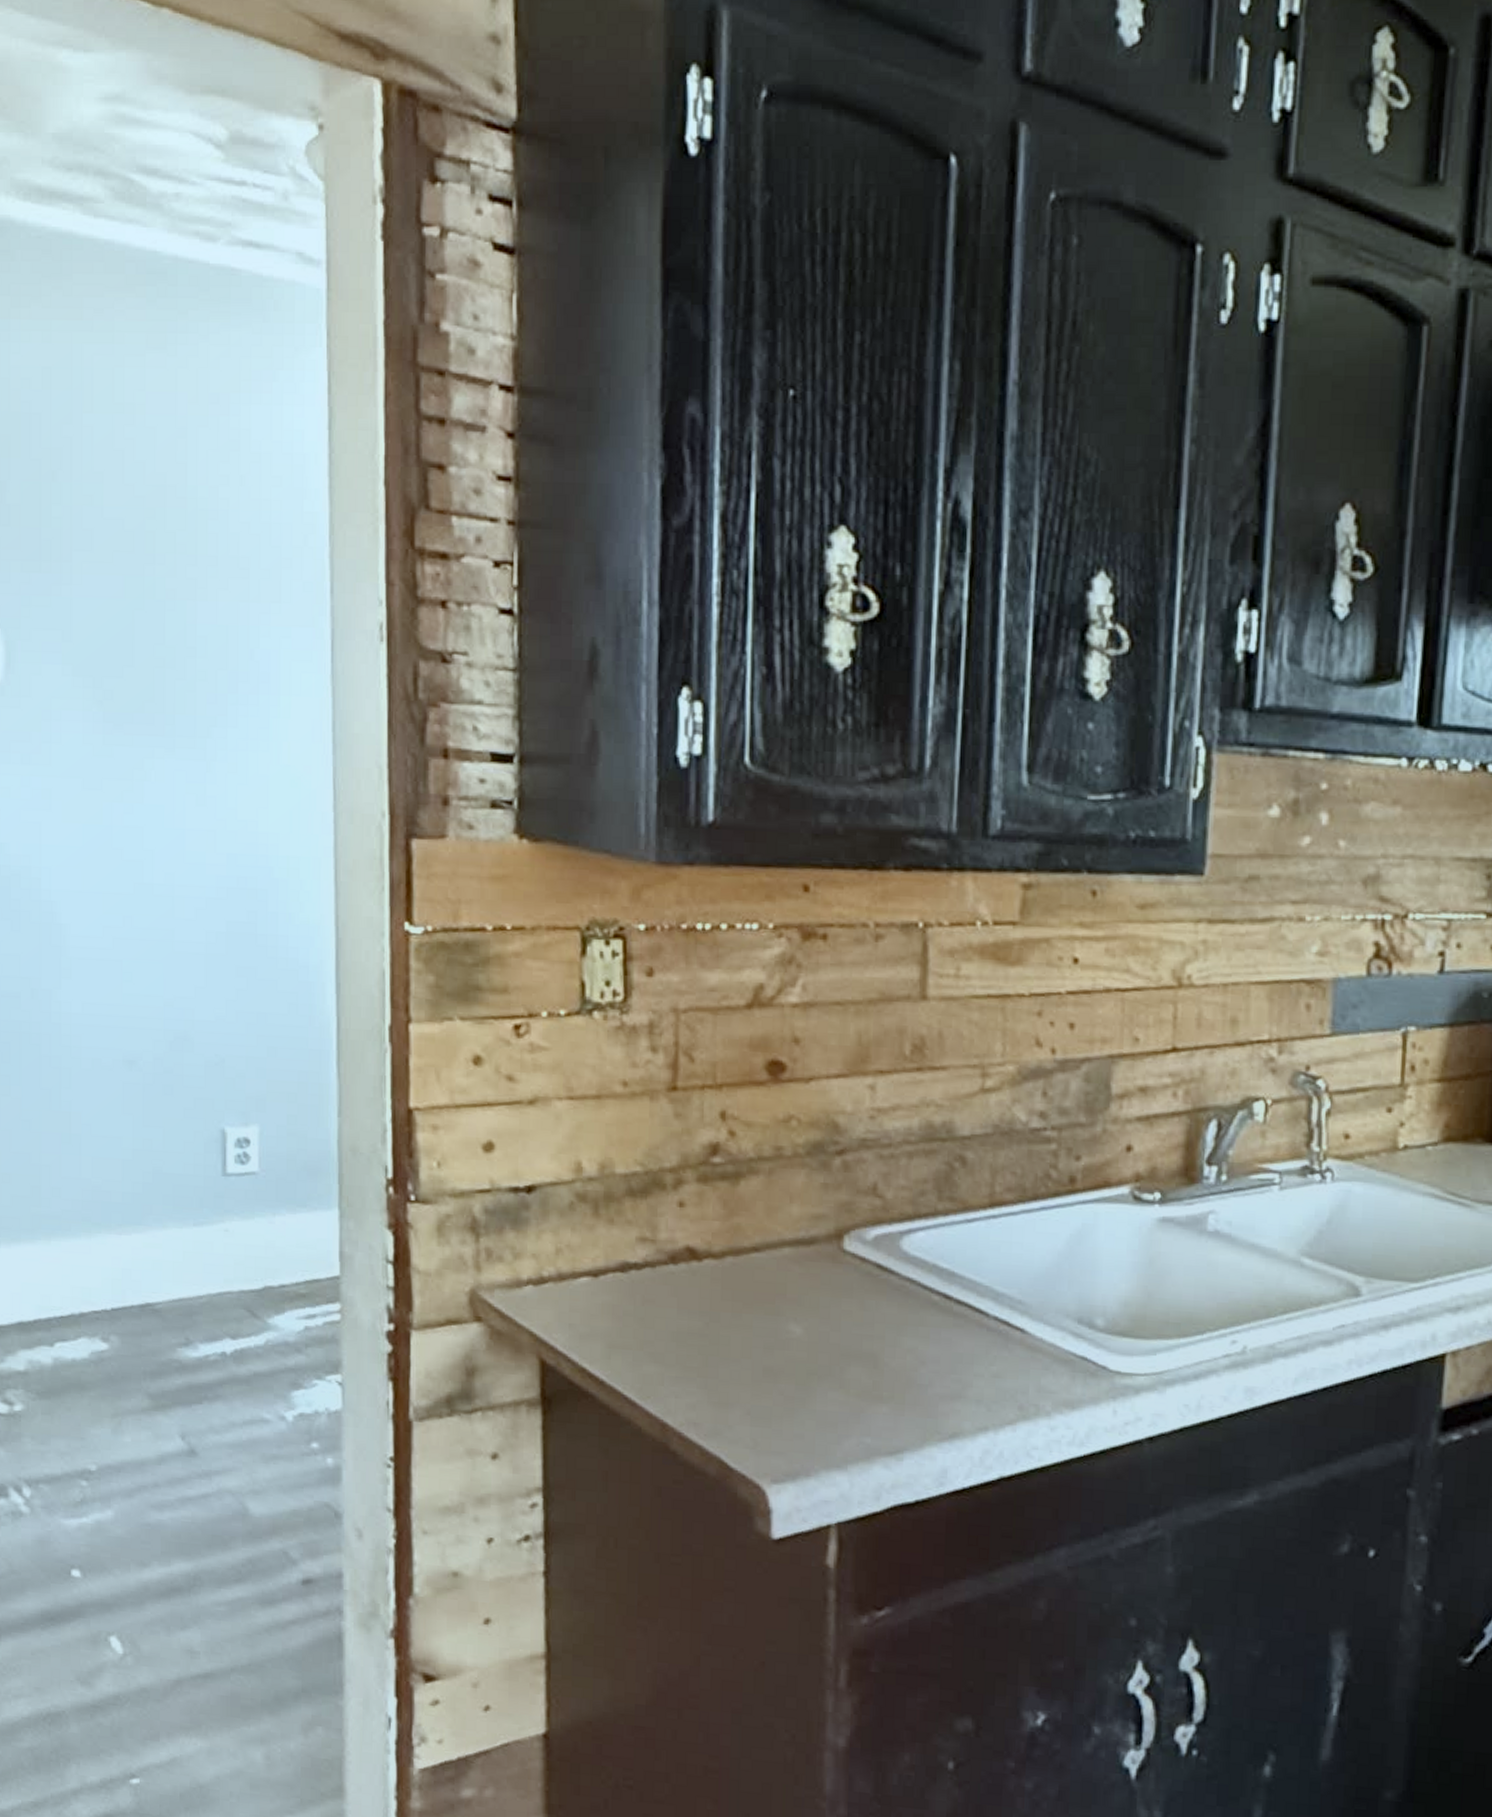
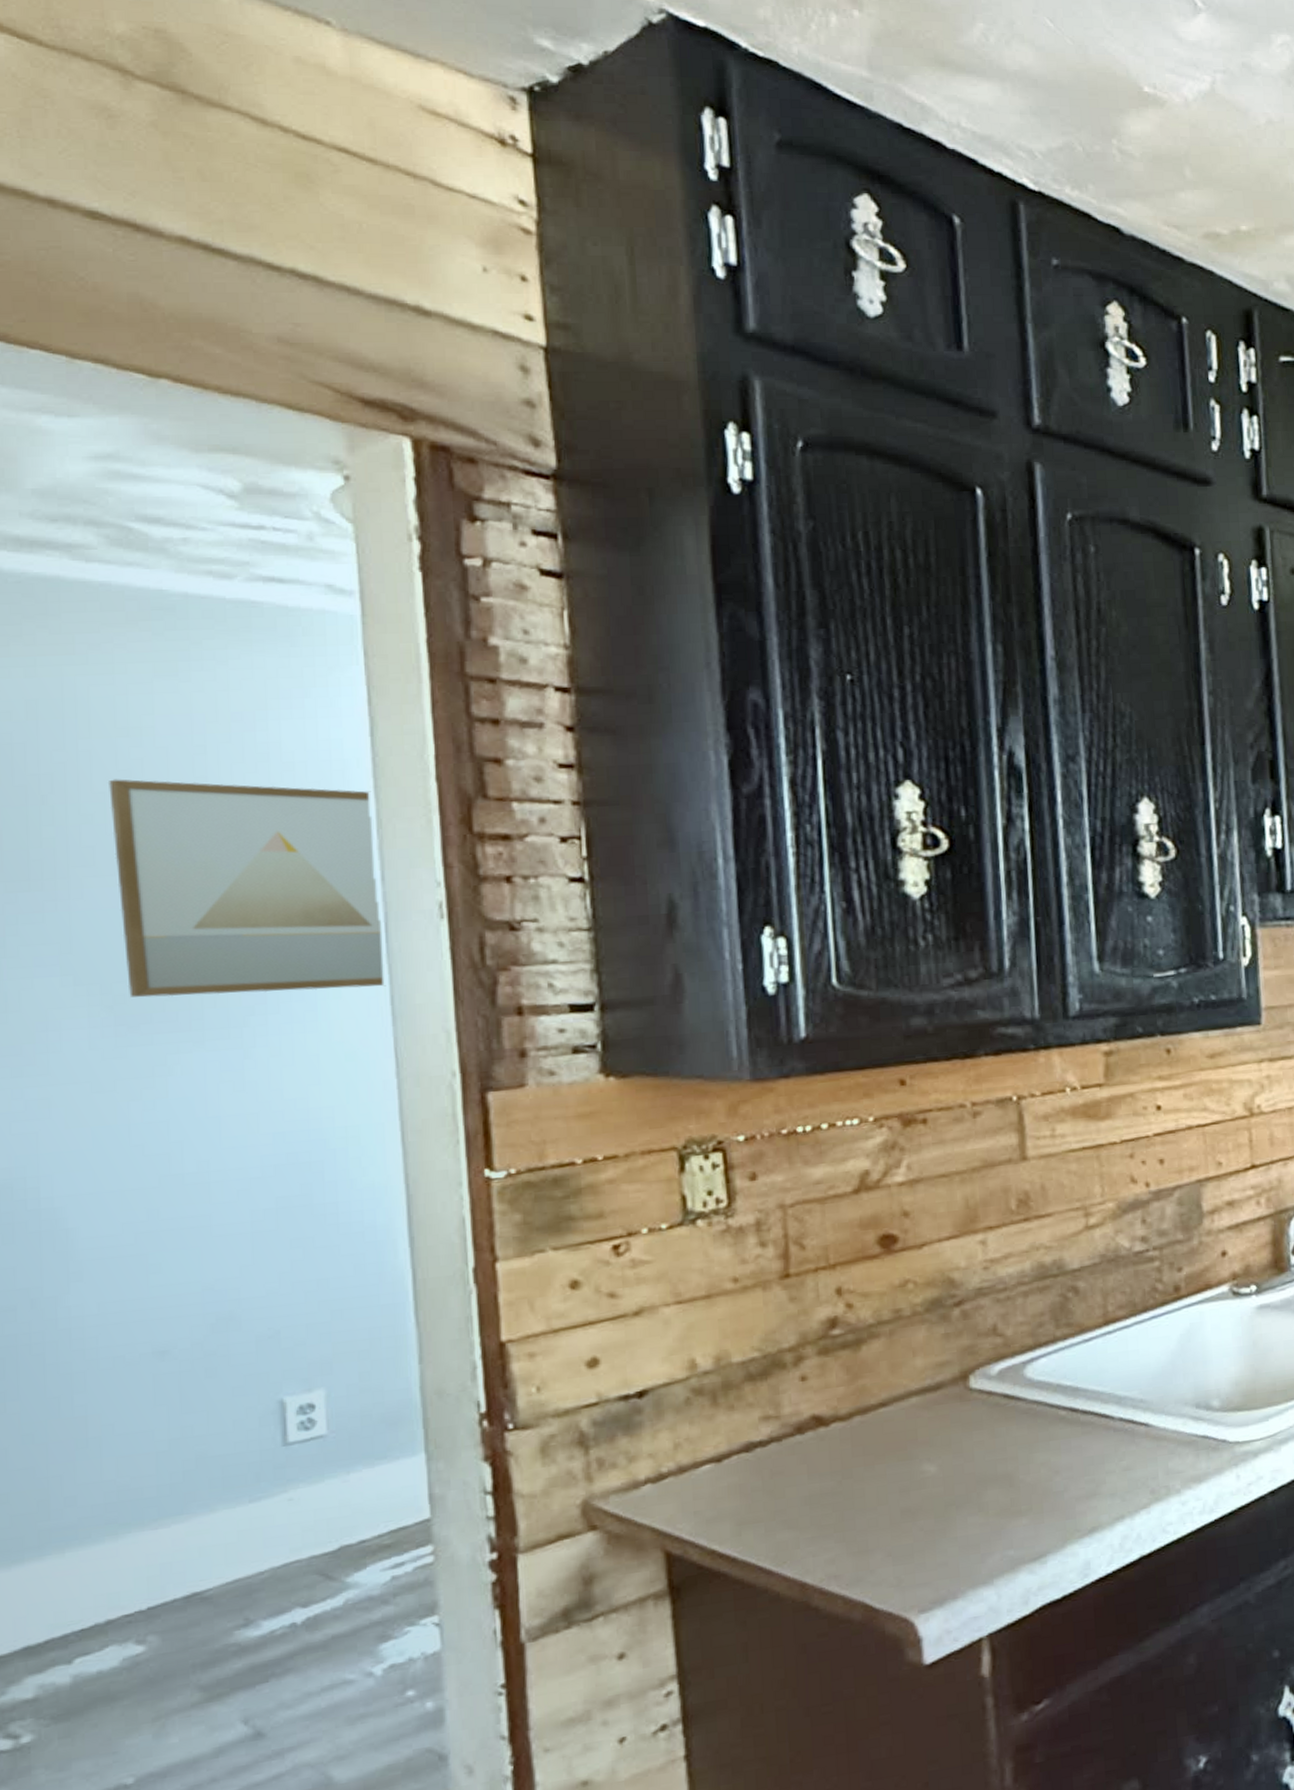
wall art: none [106,459,329,710] -> present [109,779,386,998]

